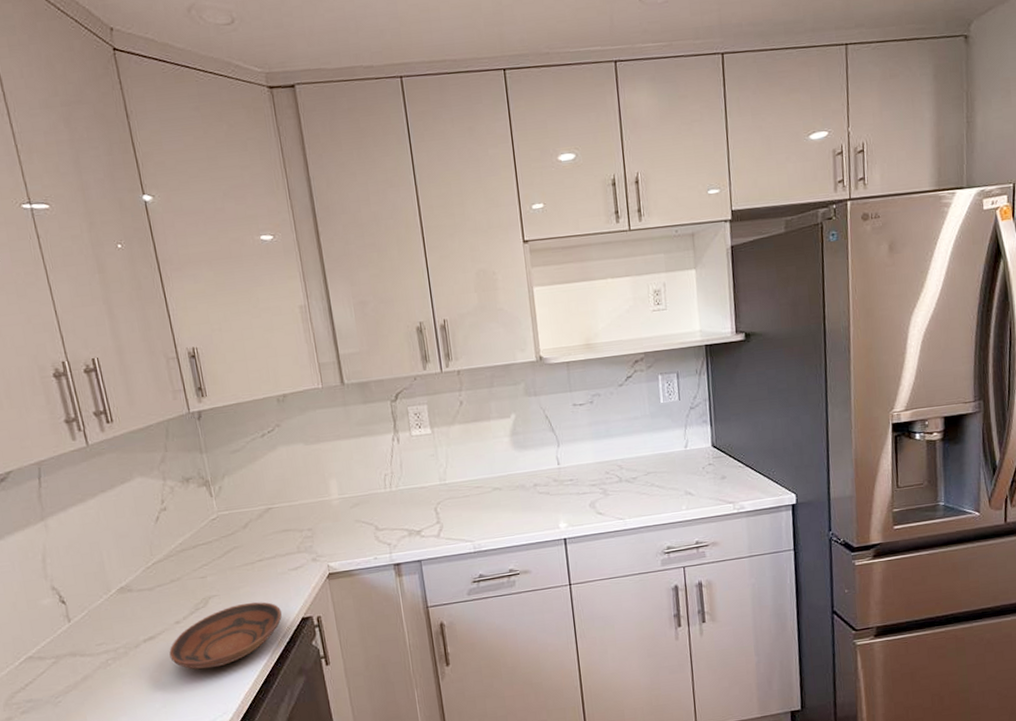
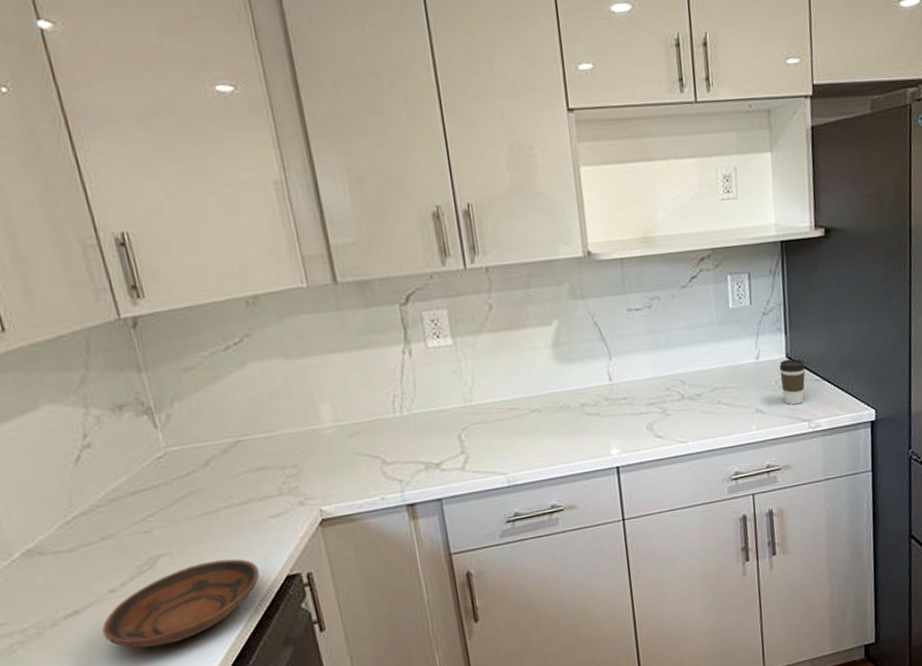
coffee cup: none [706,447,730,489] -> present [779,358,805,405]

